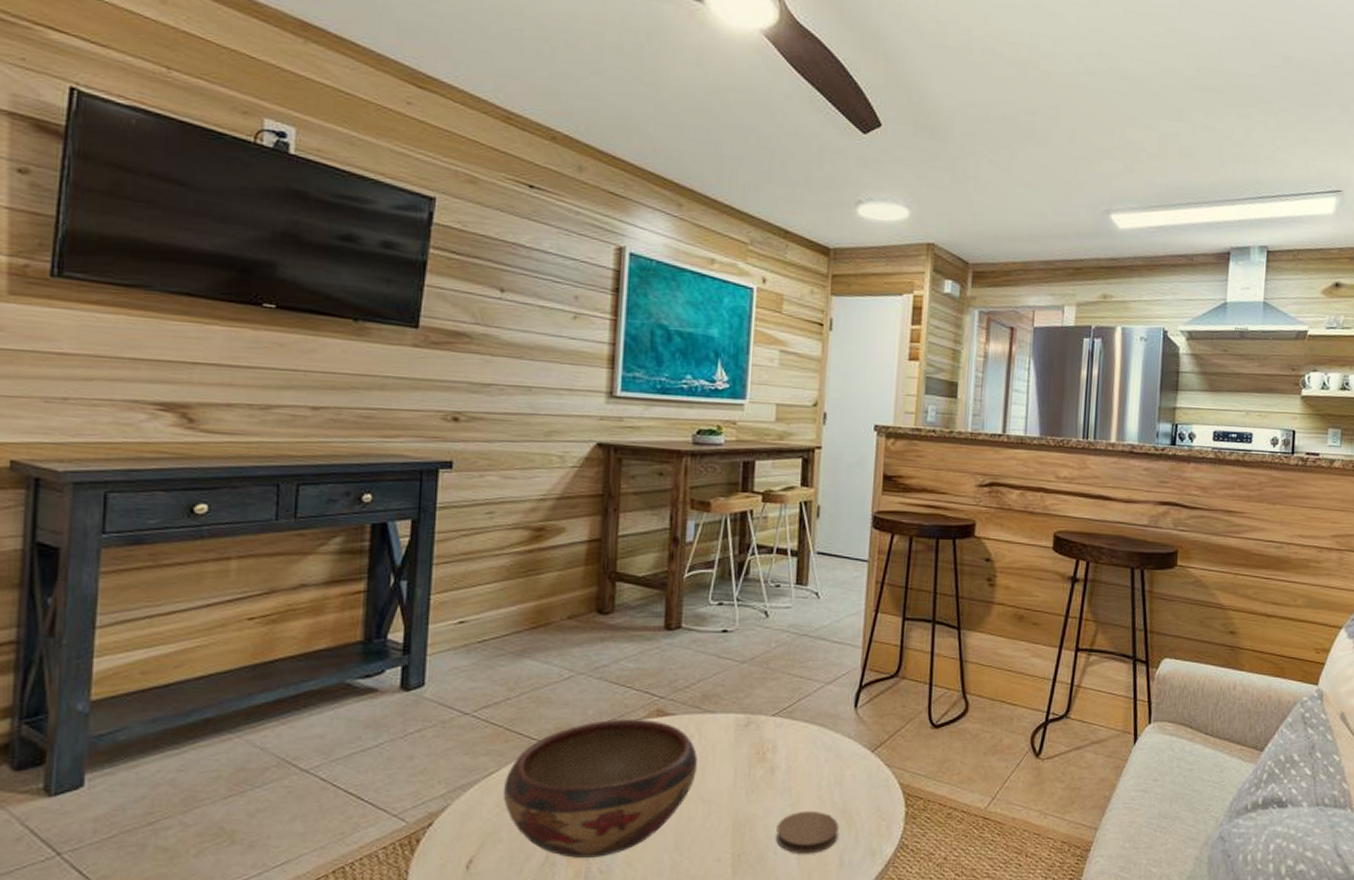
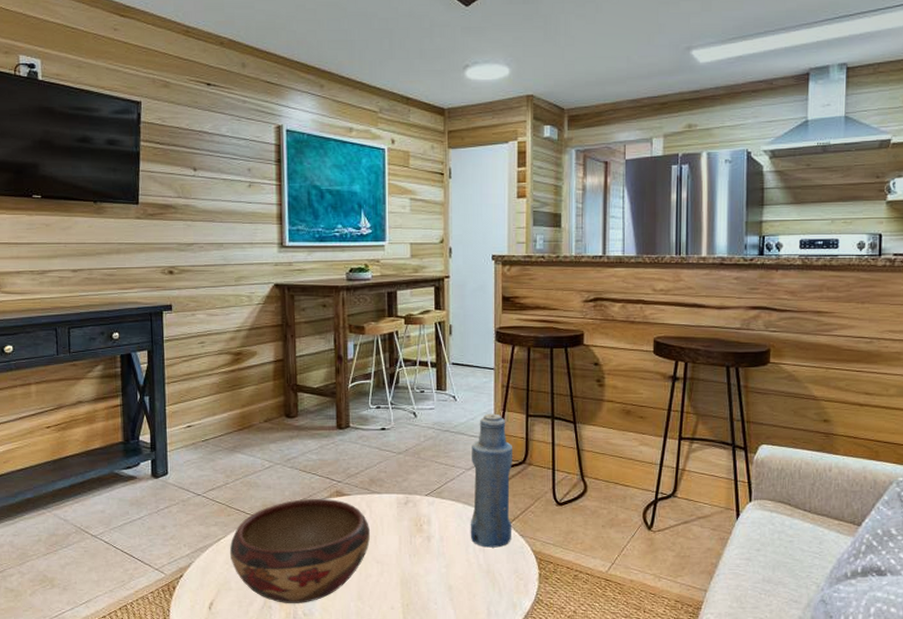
coaster: present [776,810,839,854] -> none [435,571,485,605]
bottle: none [824,615,885,781] -> present [470,413,513,548]

